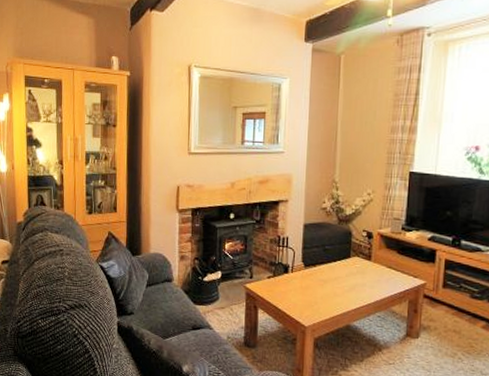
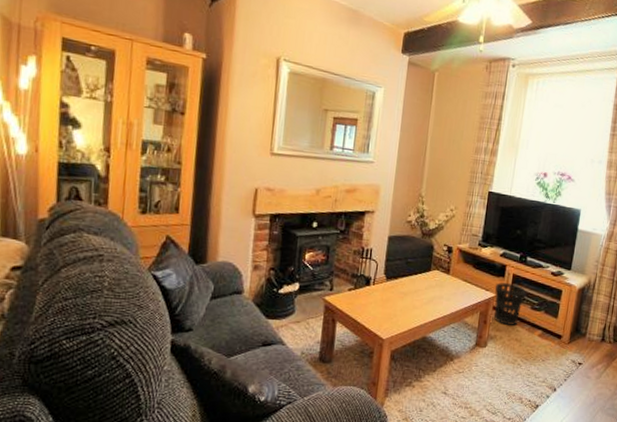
wastebasket: none [424,269,462,315] -> present [494,282,526,325]

